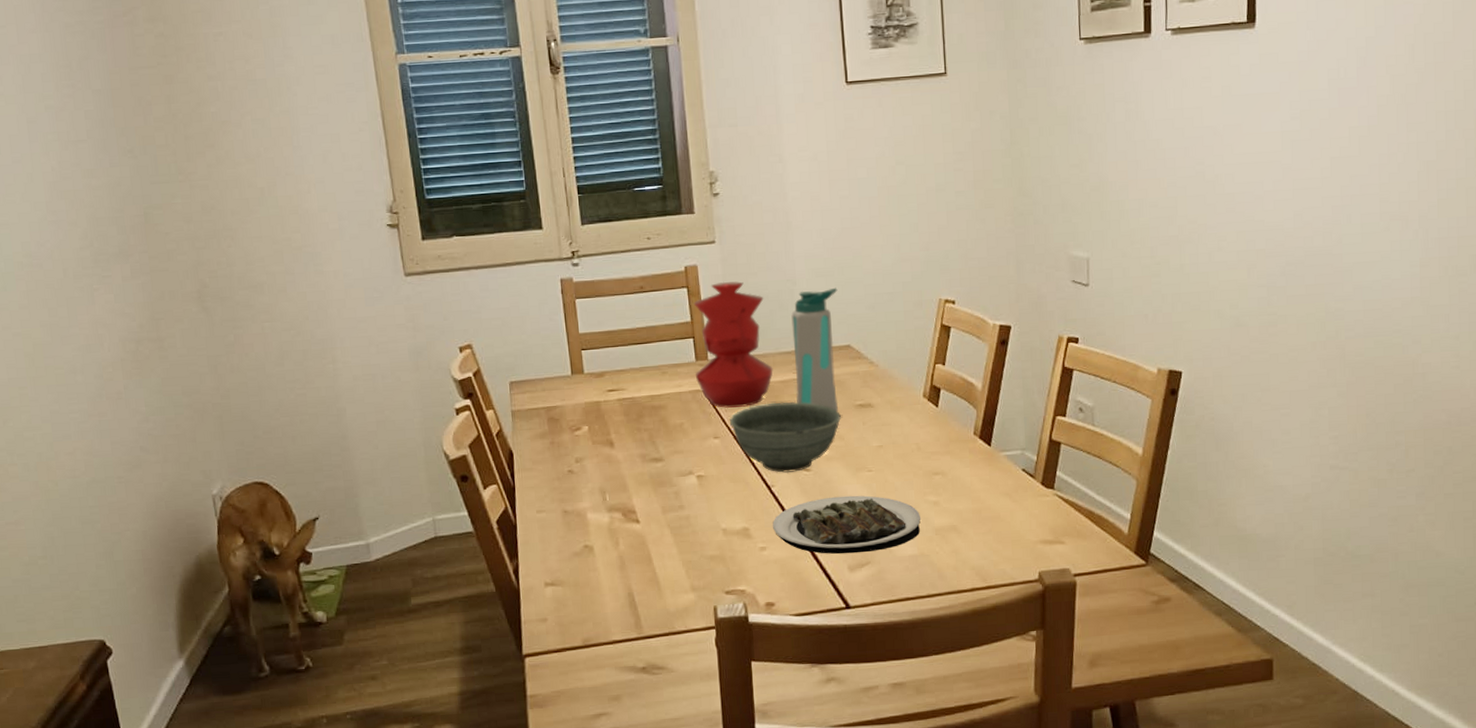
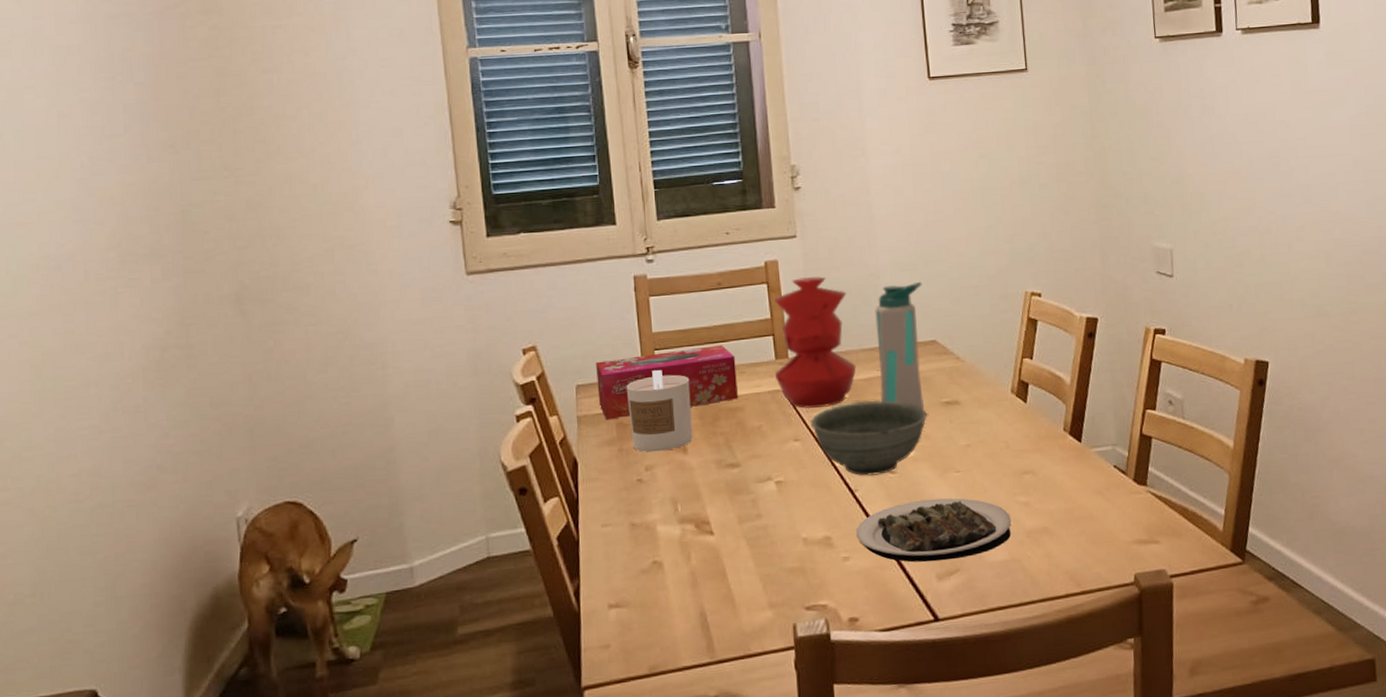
tissue box: none [527,346,661,415] -> present [596,345,738,420]
candle: none [555,369,619,446] -> present [626,370,693,452]

